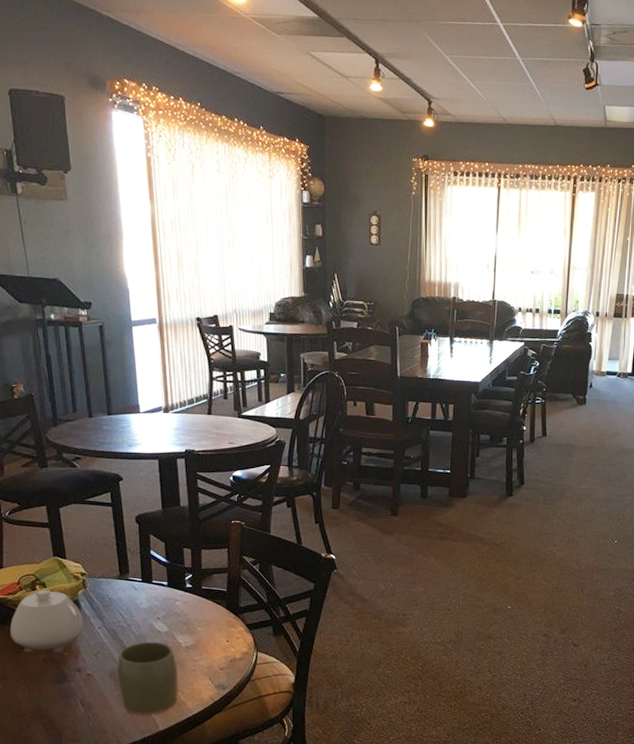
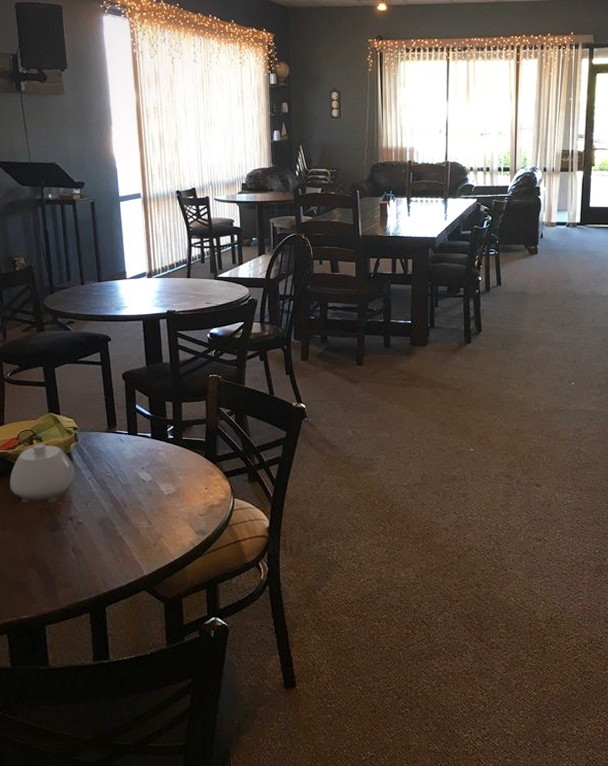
mug: present [116,641,179,715] -> none [105,490,162,561]

